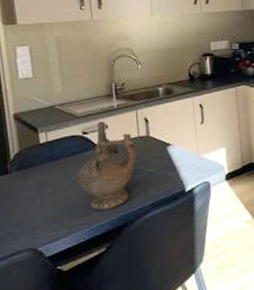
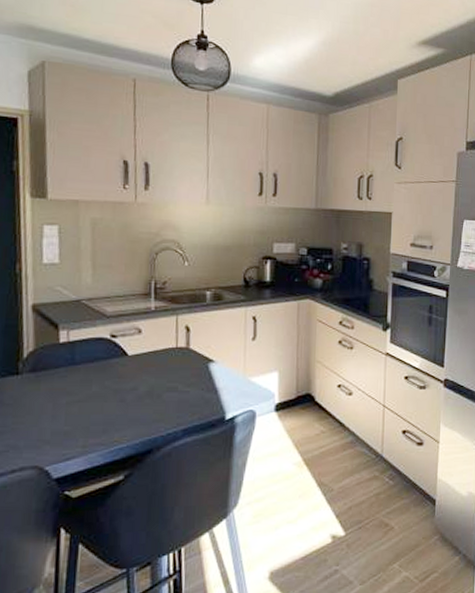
ceremonial vessel: present [77,121,137,211] -> none [98,324,172,430]

